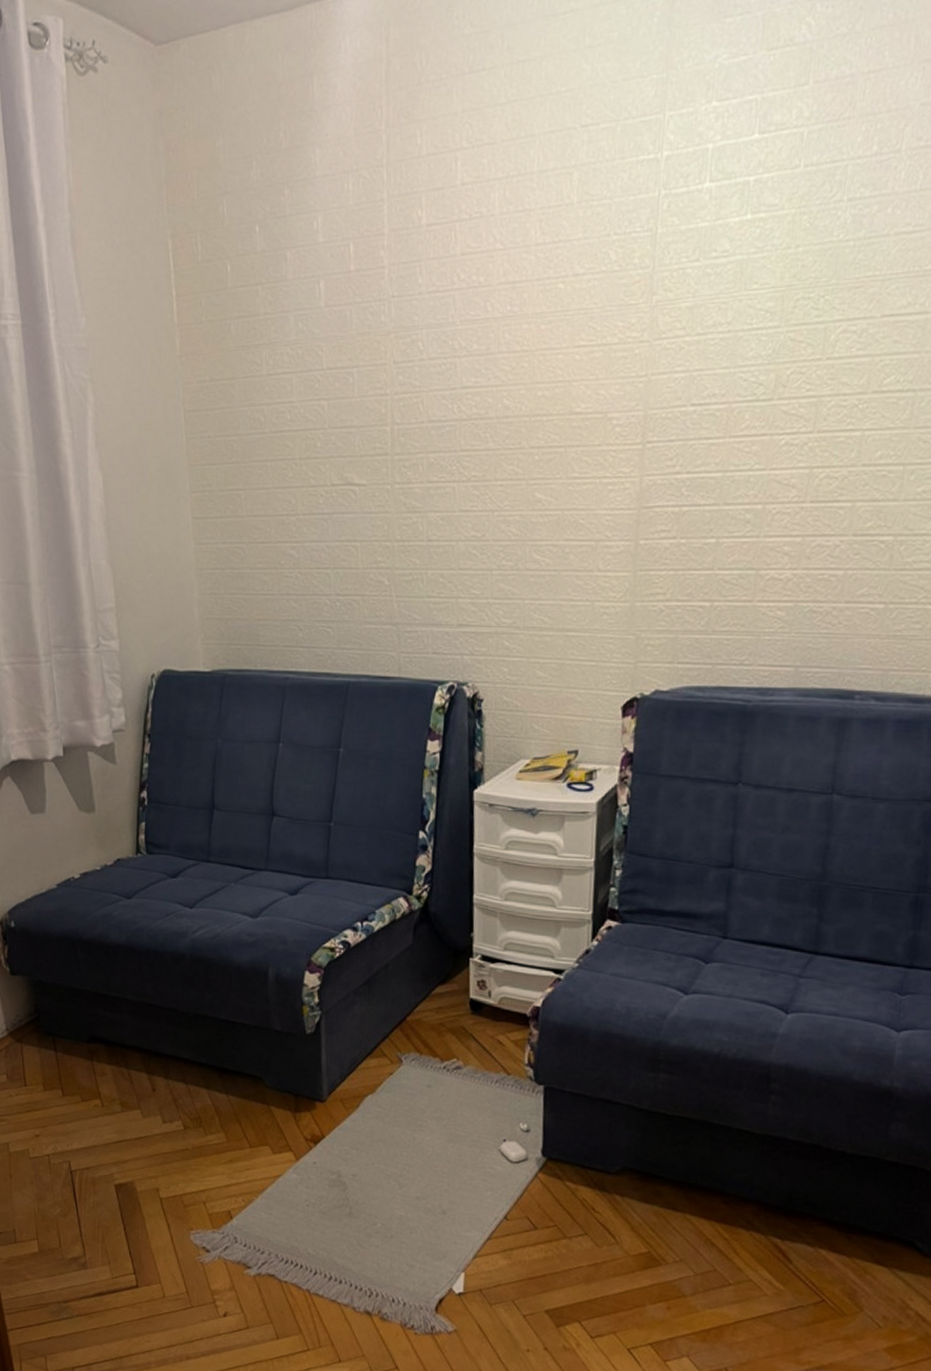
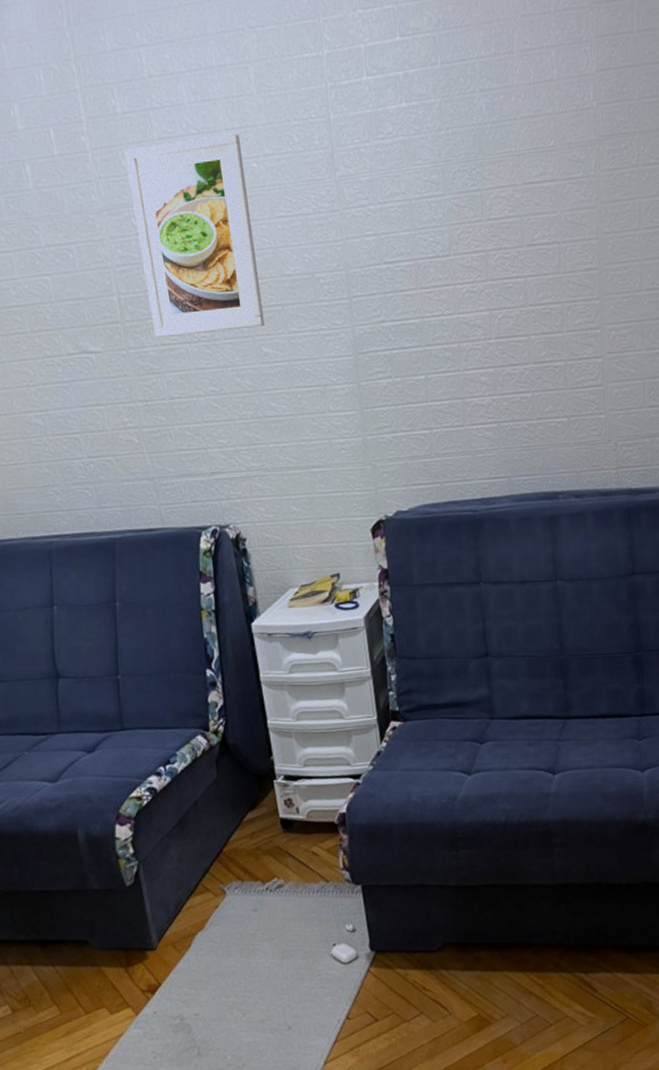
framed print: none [422,249,550,475] -> present [124,133,265,338]

